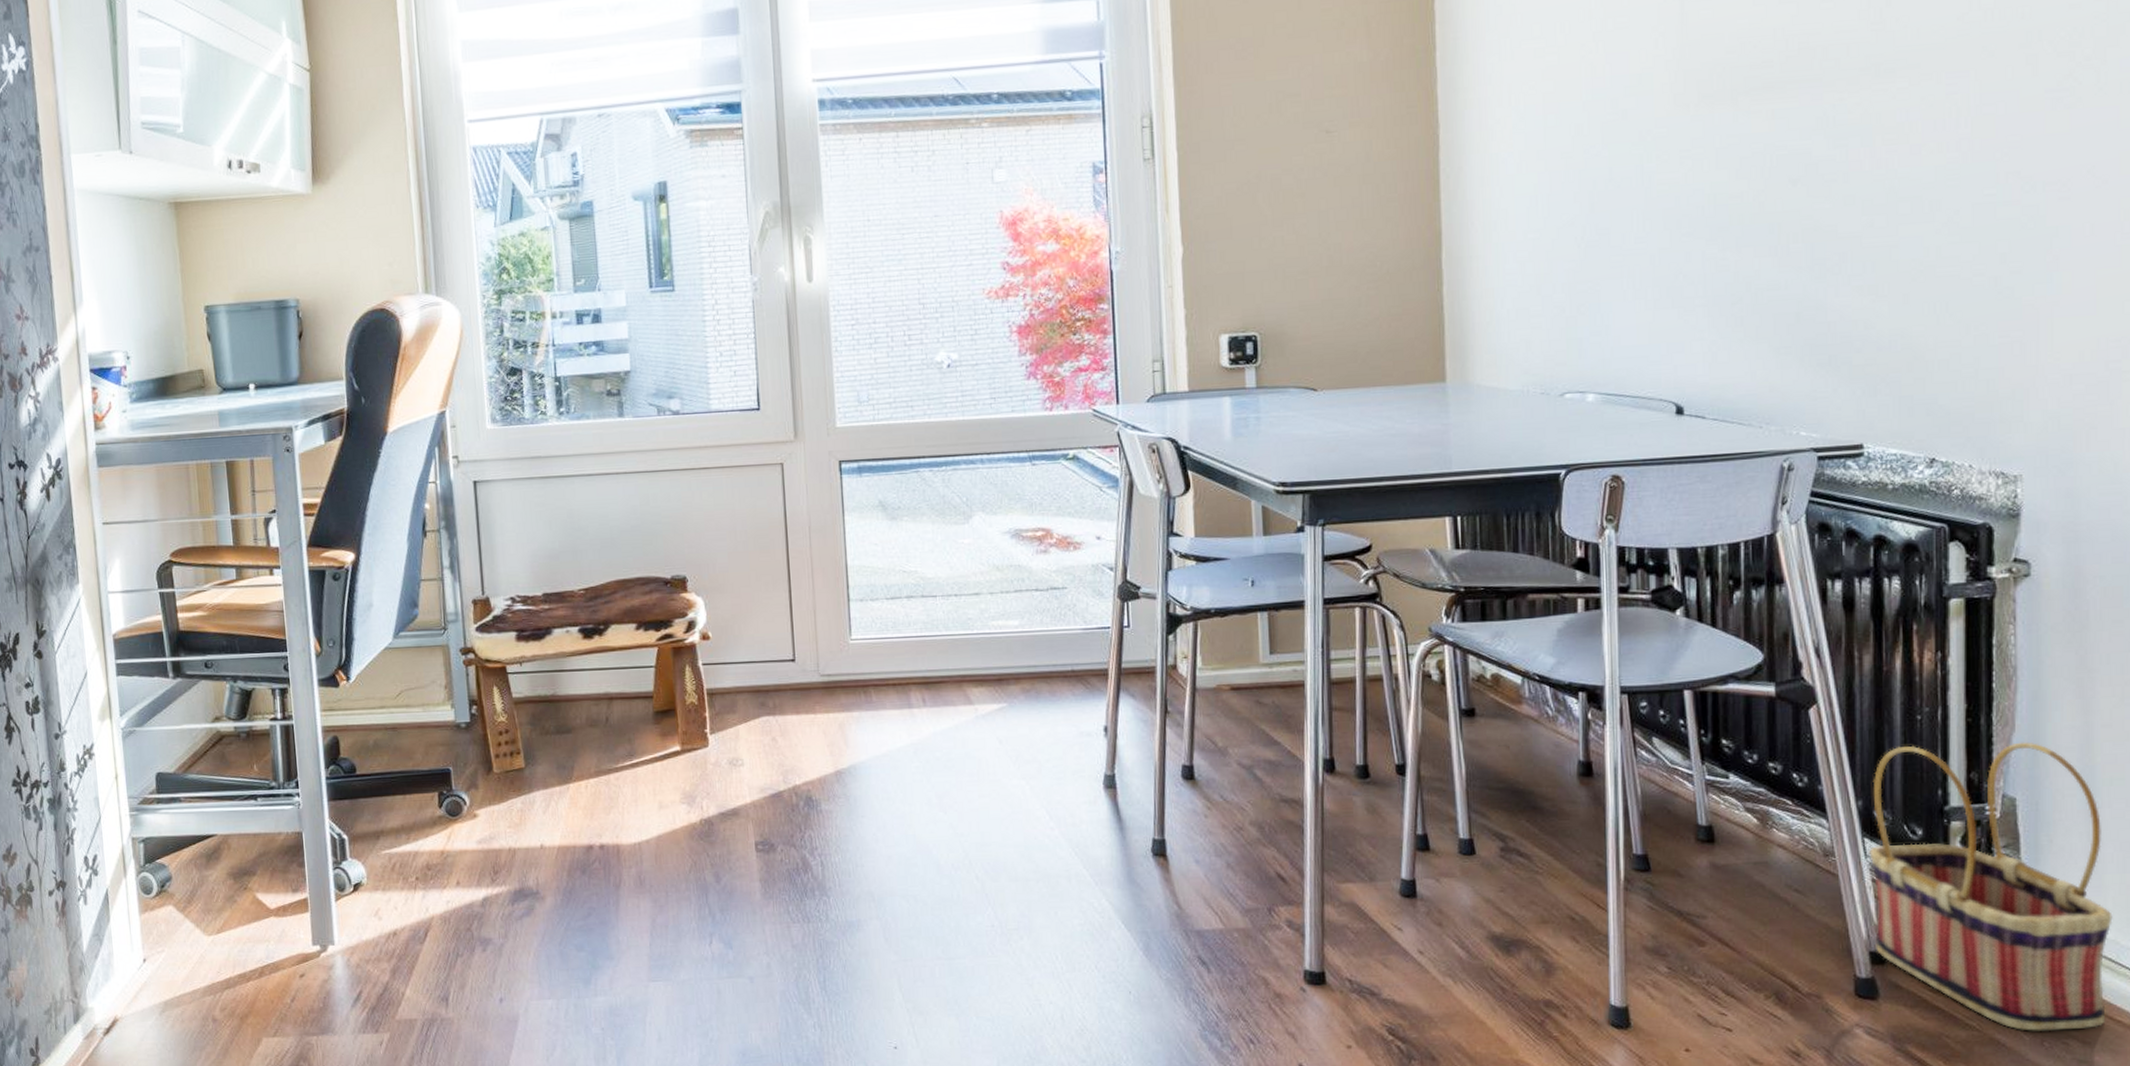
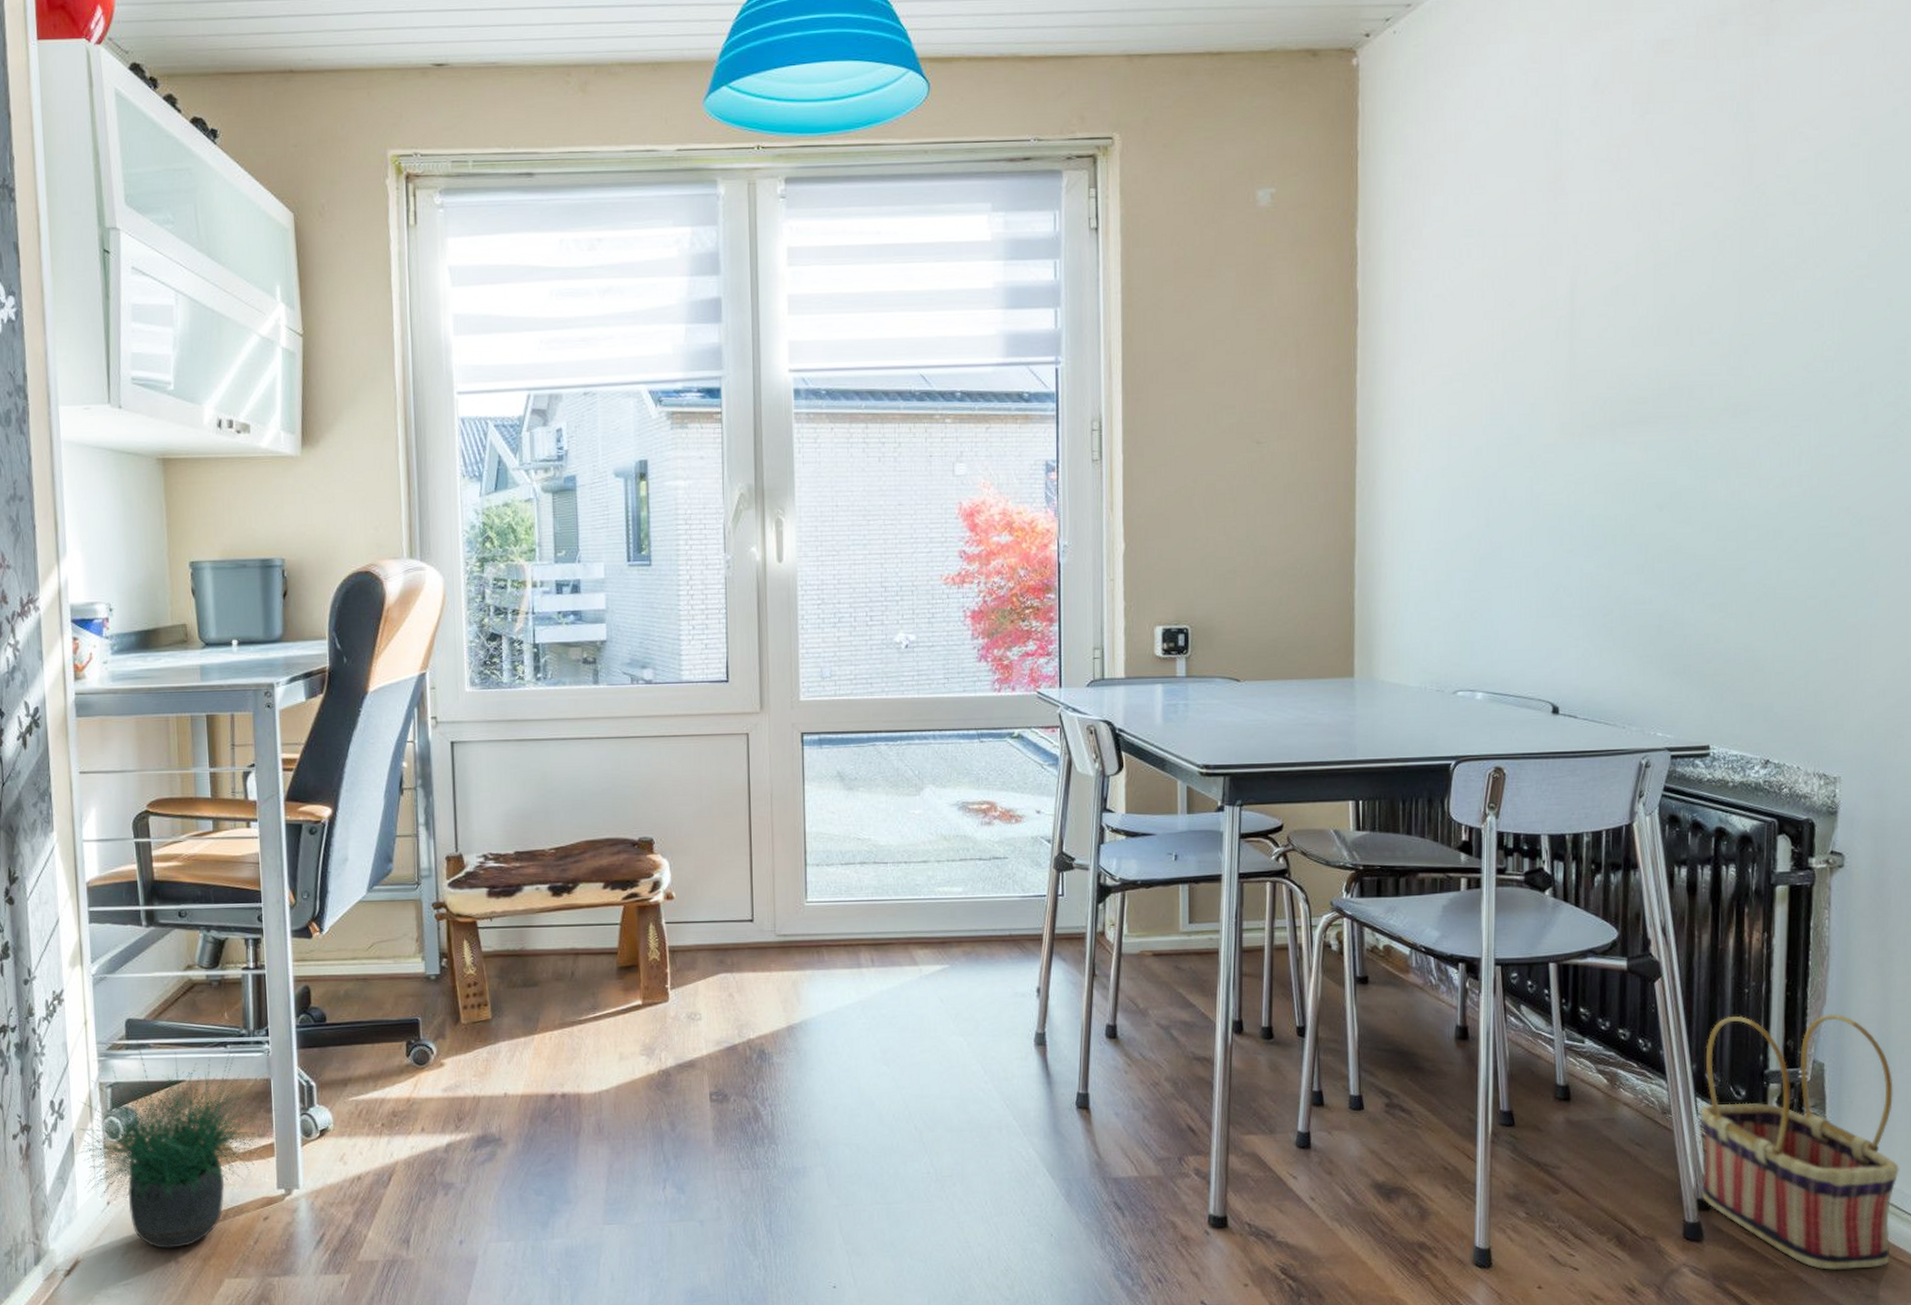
potted plant: none [111,793,311,1008] -> present [76,1039,279,1250]

